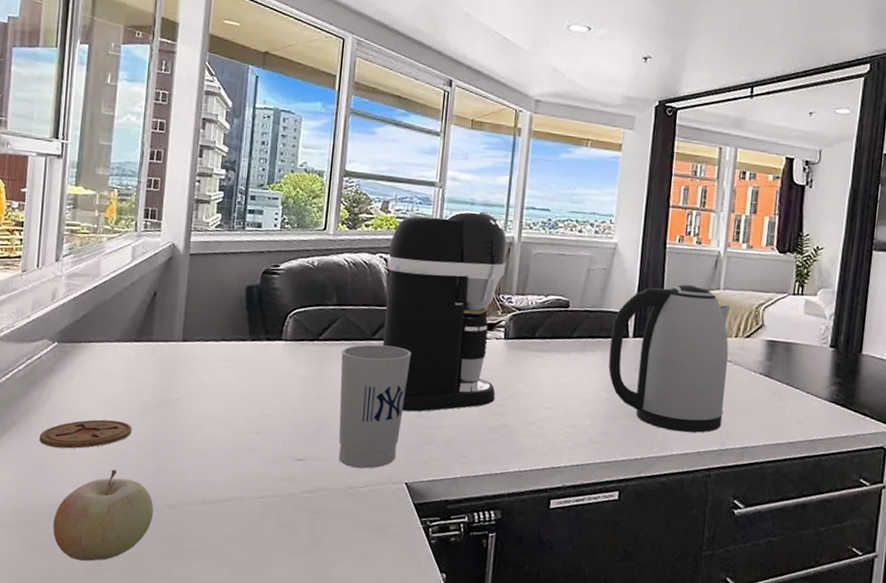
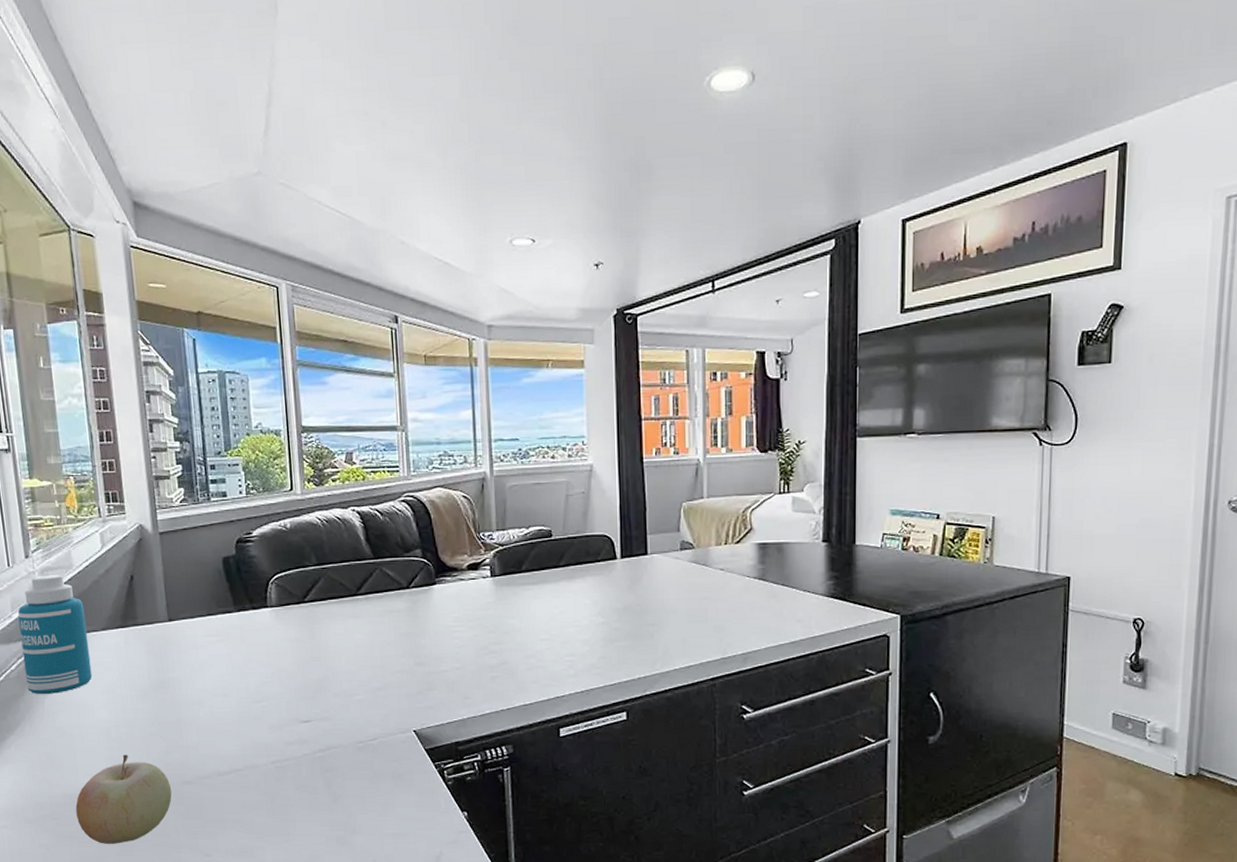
bottle: none [31,280,103,399] -> present [17,575,93,694]
coaster: present [39,419,132,449] -> none [45,707,135,741]
cup: present [338,344,412,469] -> none [328,598,401,722]
coffee maker: present [383,210,507,412] -> none [359,450,490,661]
kettle: present [608,284,730,433] -> none [598,497,721,646]

